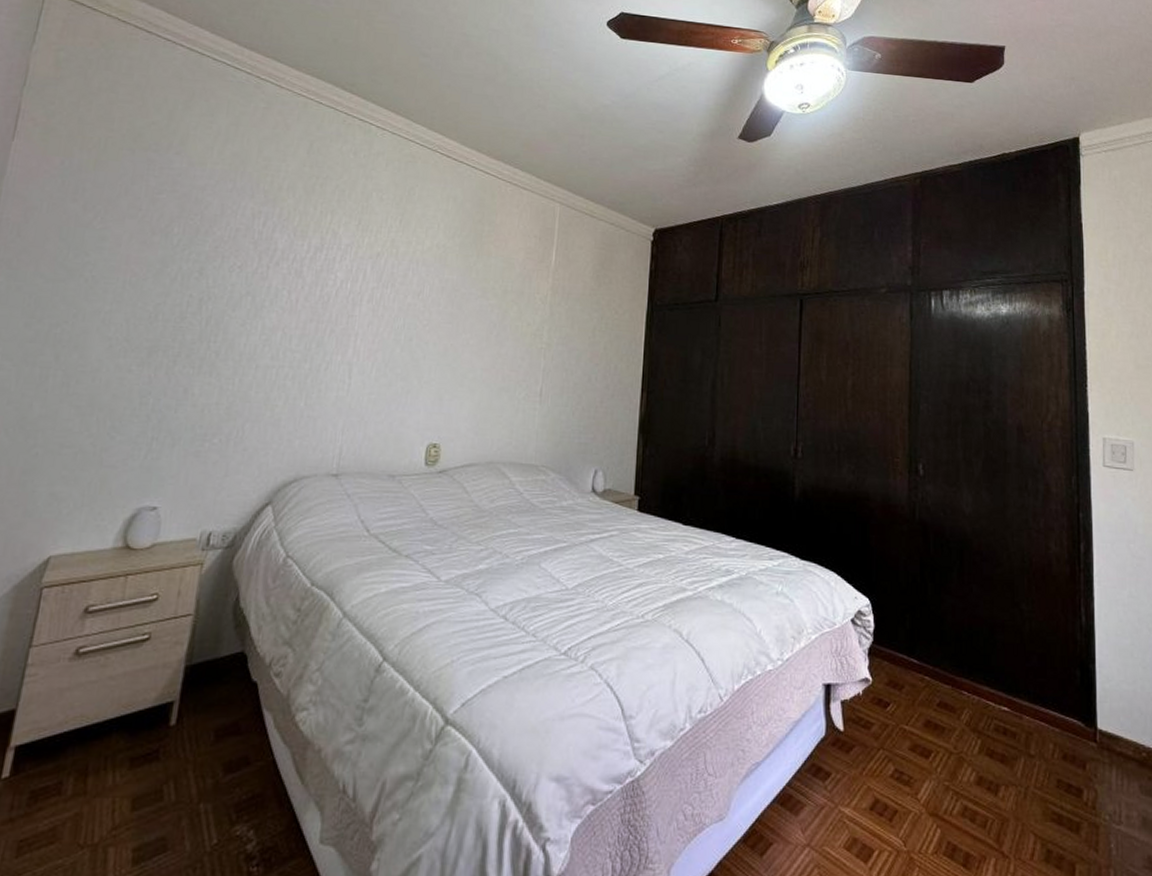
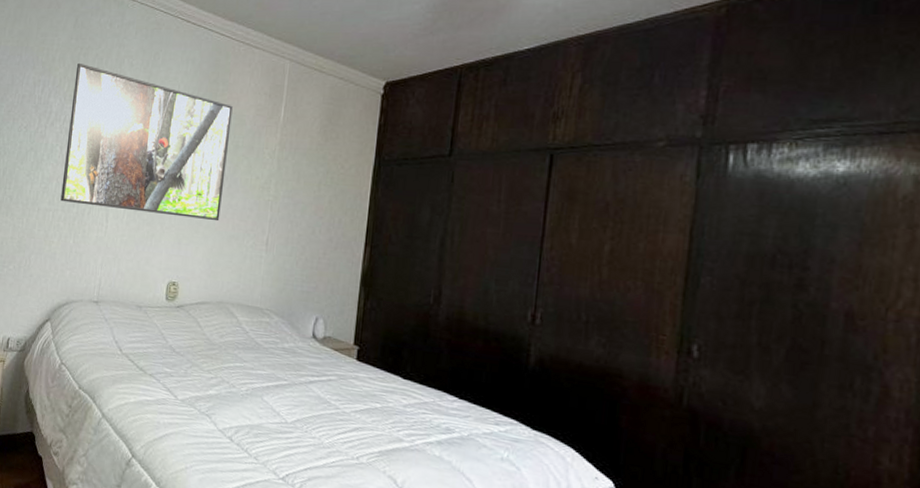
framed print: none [287,193,500,373] -> present [60,62,233,222]

